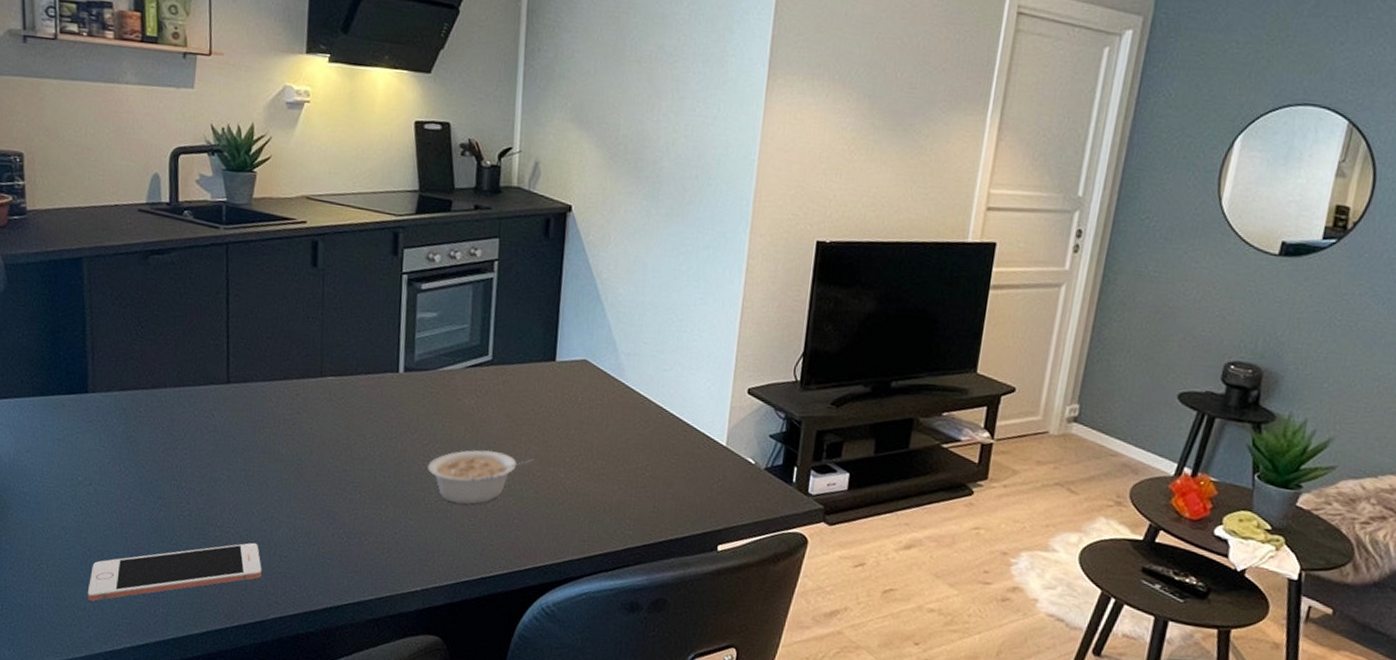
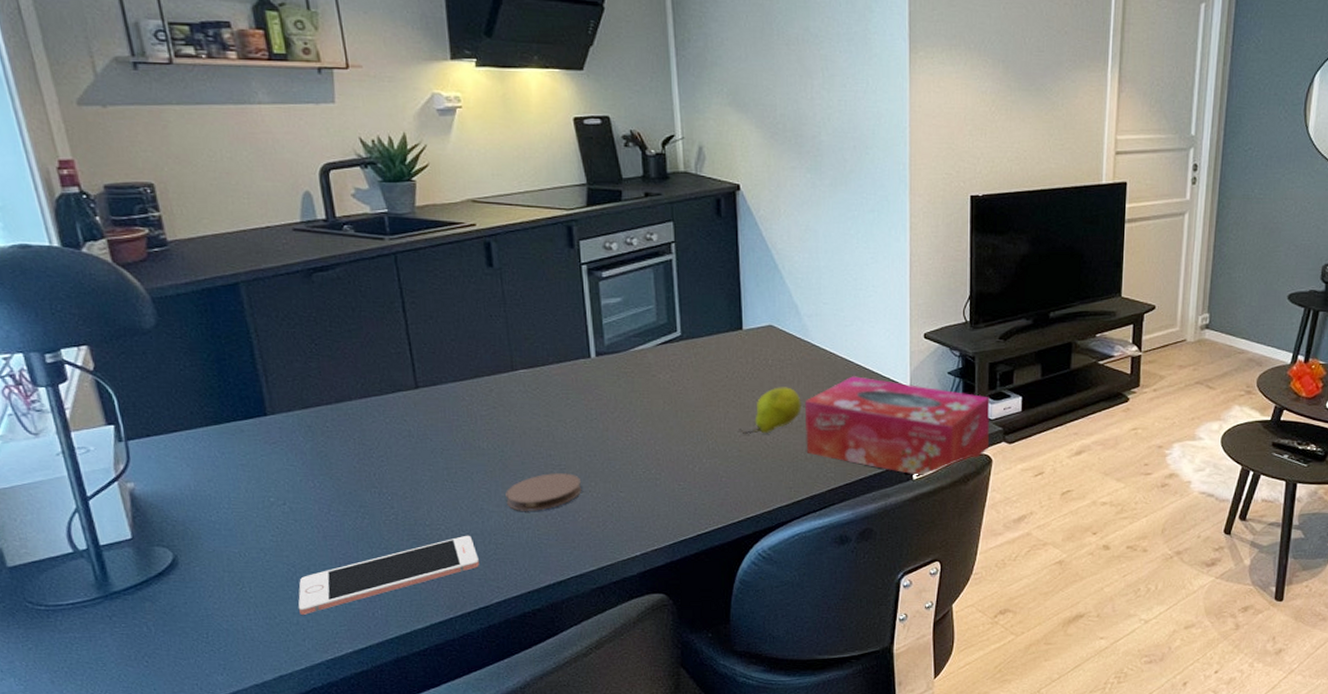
coaster: none [296,489,372,528] -> present [505,472,582,512]
legume: present [428,449,535,504] -> none [632,418,734,471]
fruit: none [538,428,607,478] -> present [739,387,801,434]
tissue box: none [606,426,814,549] -> present [804,376,991,476]

